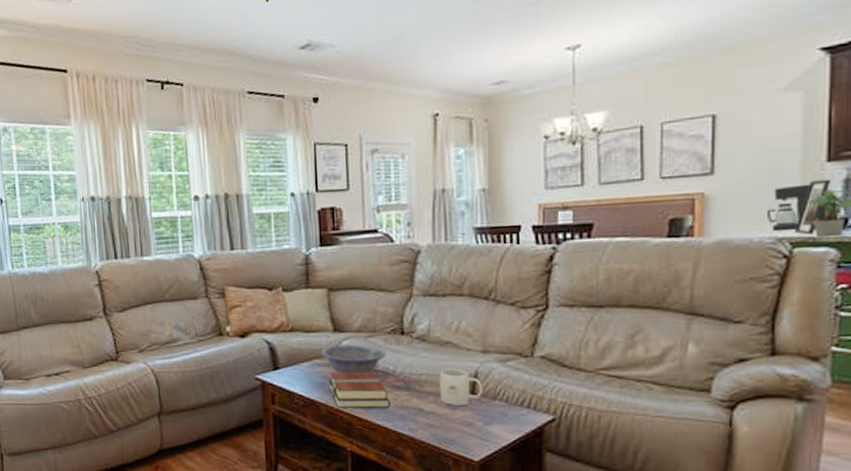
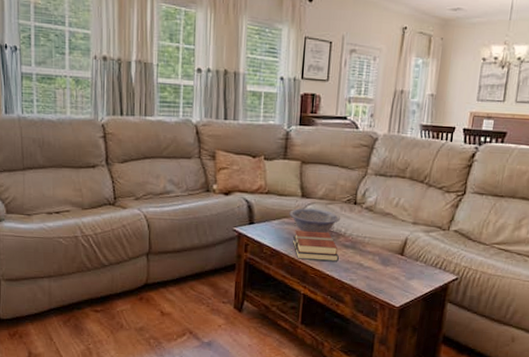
mug: present [438,368,483,407] -> none [377,234,410,265]

